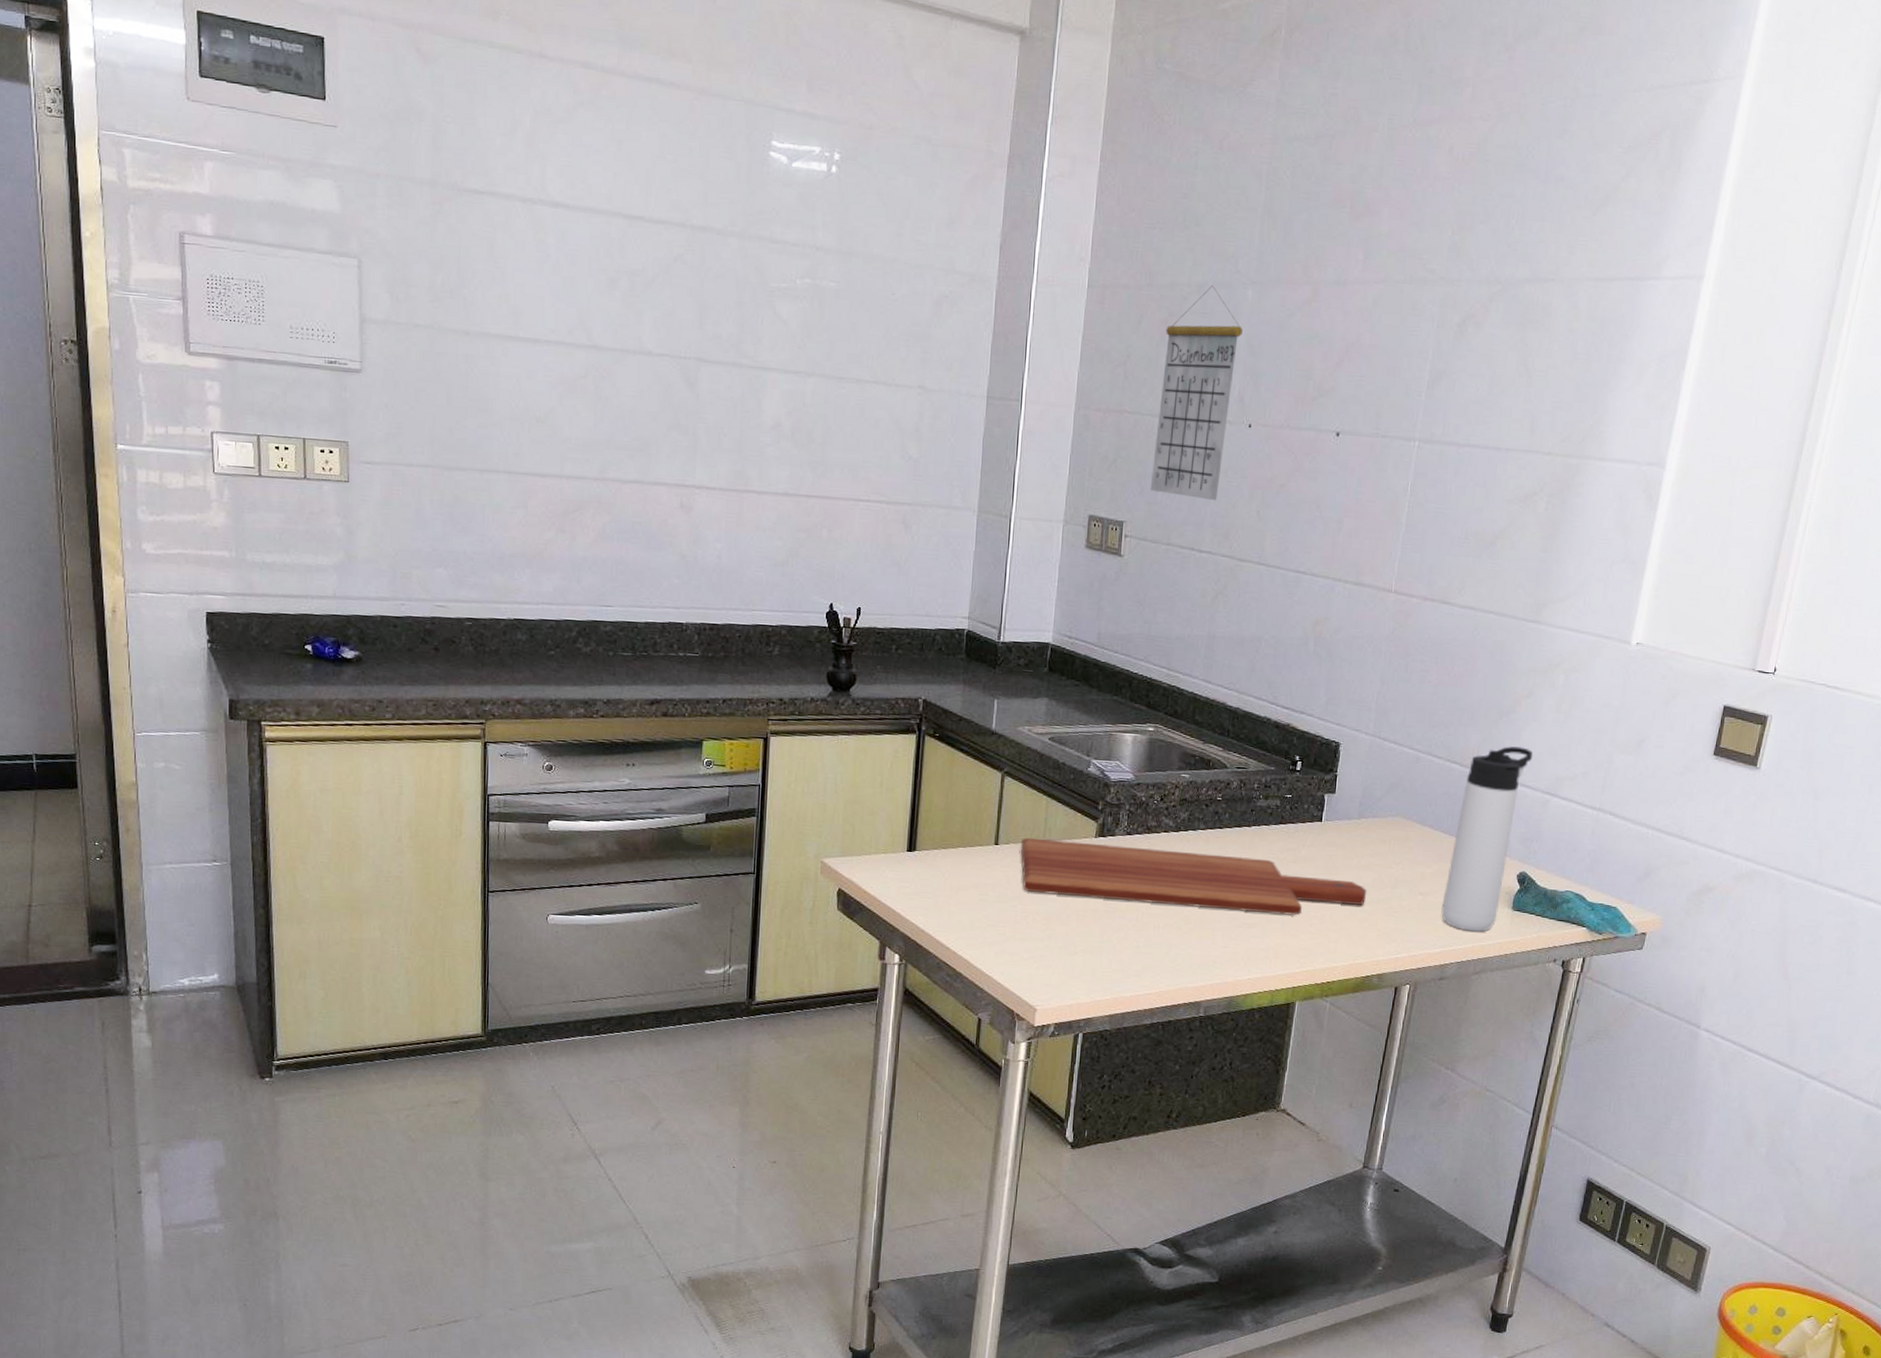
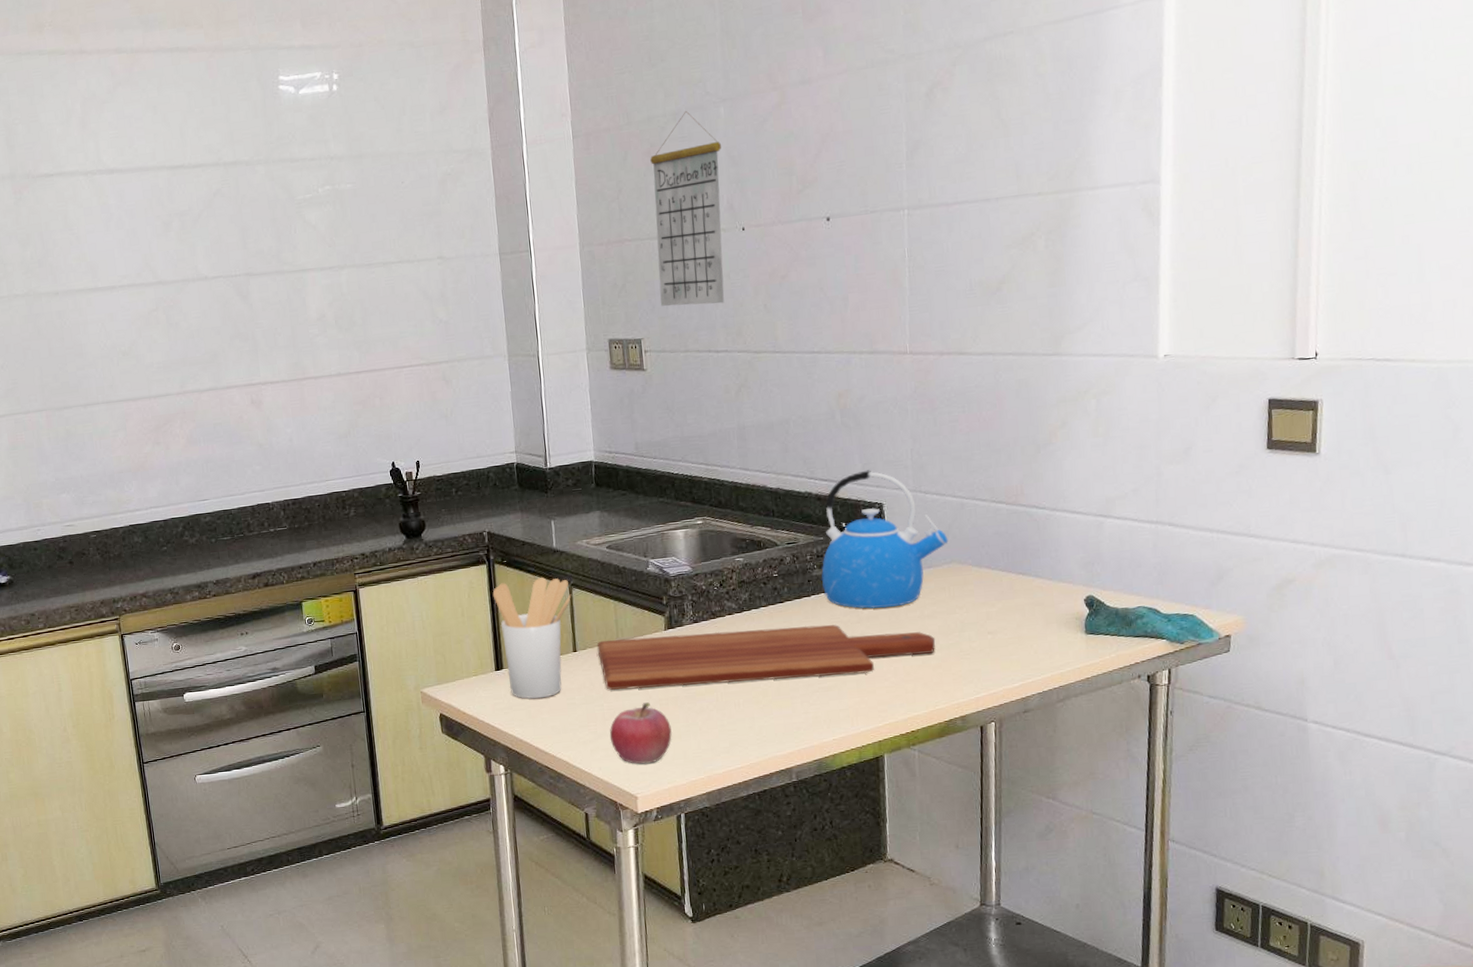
utensil holder: none [917,757,1003,889] -> present [492,577,572,700]
fruit: none [1018,910,1085,976] -> present [609,702,673,765]
kettle: none [1264,705,1398,852] -> present [821,470,949,609]
thermos bottle: present [1441,746,1533,932] -> none [1012,475,1079,661]

